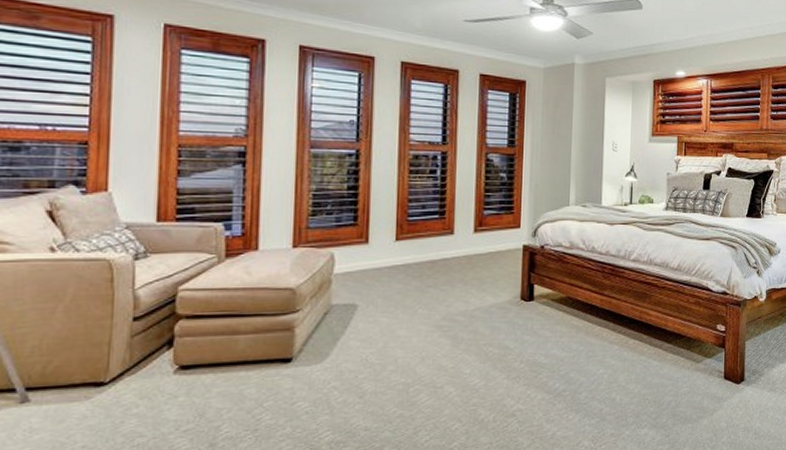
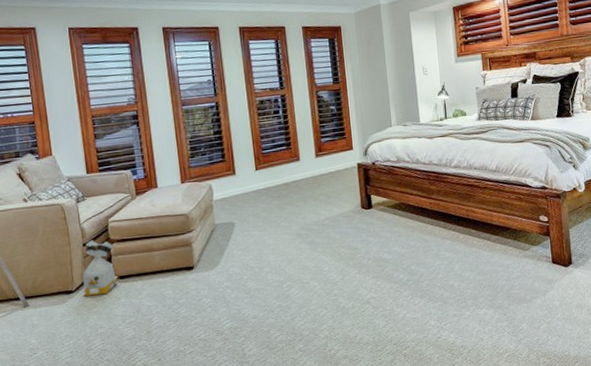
bag: none [120,313,180,392] -> present [83,240,117,297]

